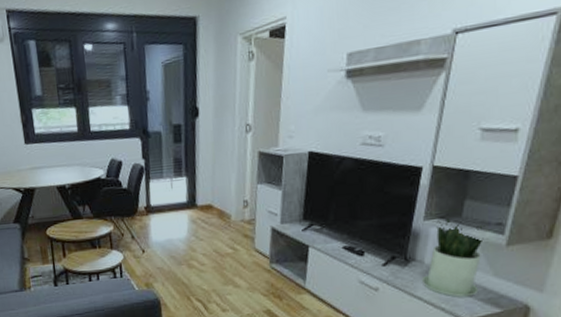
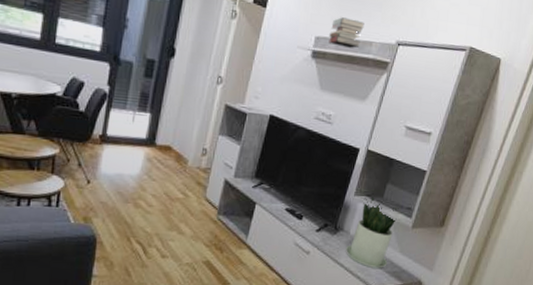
books: none [364,19,407,57] -> present [328,17,364,48]

